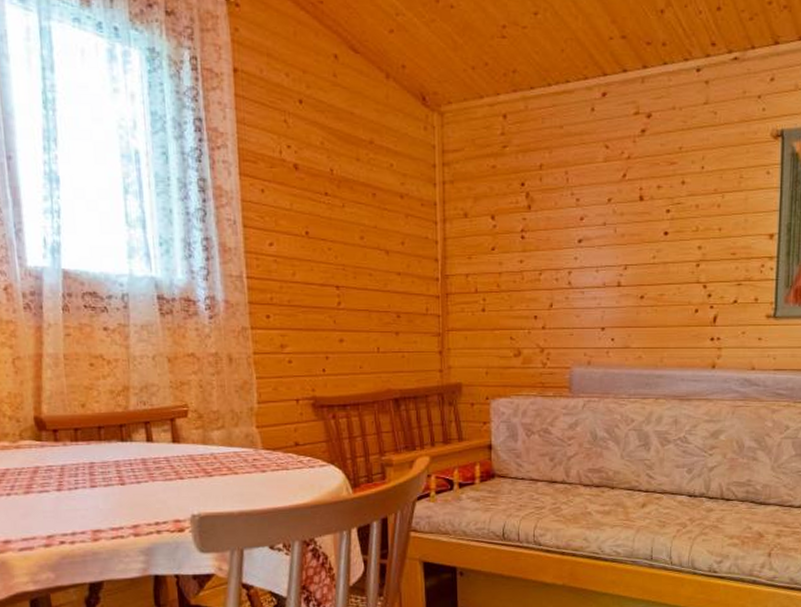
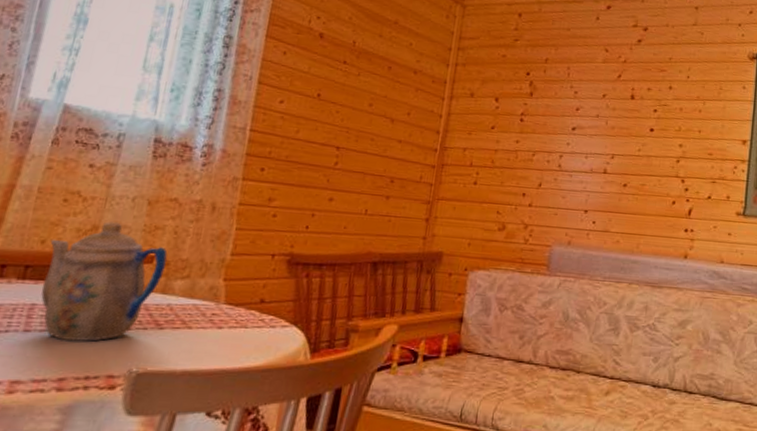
teapot: none [89,381,200,492] -> present [41,221,168,342]

